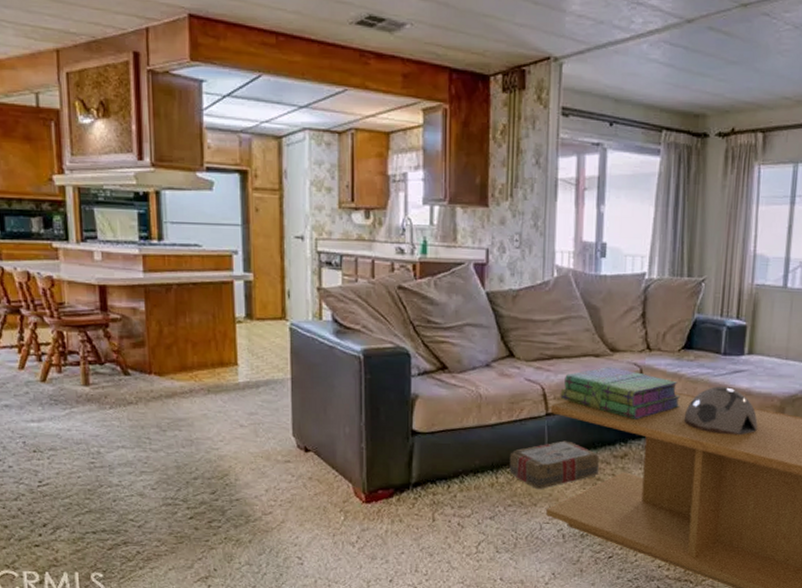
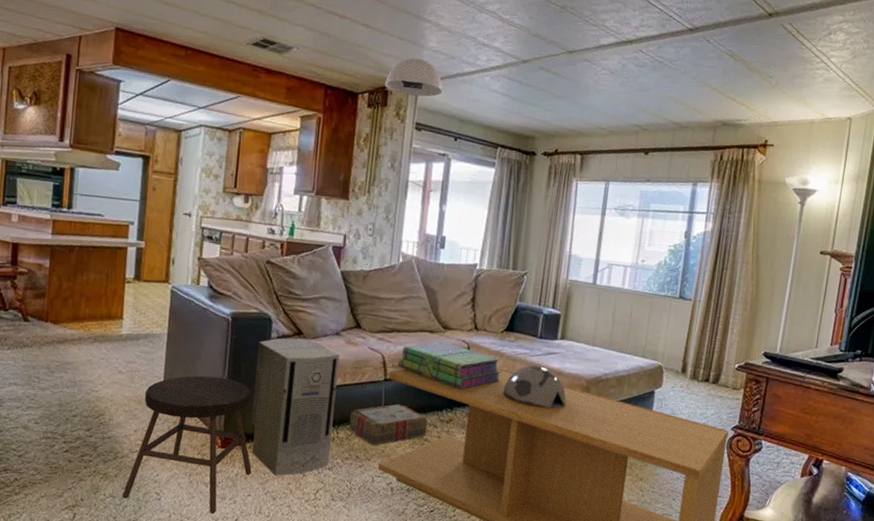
stool: none [260,423,403,575] -> present [122,375,252,513]
air purifier: none [396,374,492,530] -> present [250,338,340,476]
ceiling light: none [521,26,592,74] -> present [384,58,443,97]

